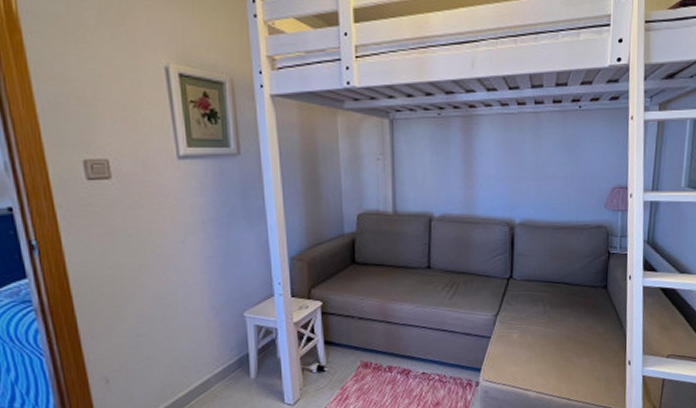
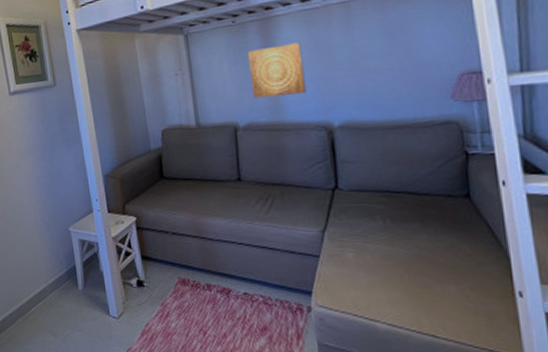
wall art: none [448,143,497,191] -> present [247,42,307,99]

